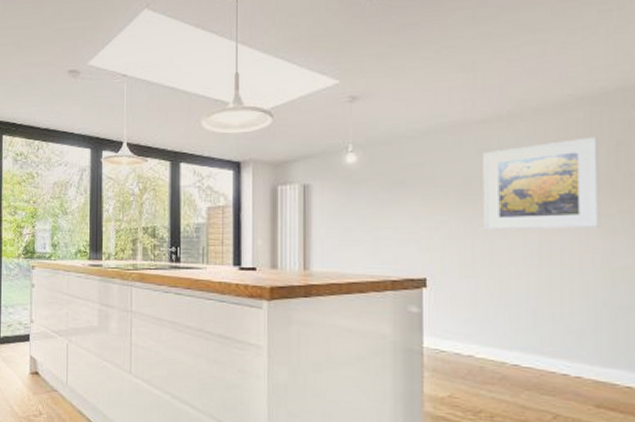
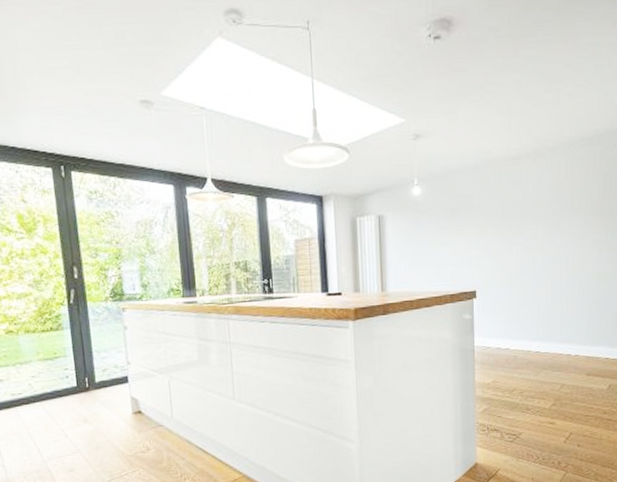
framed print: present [483,136,601,230] -> none [516,170,593,248]

